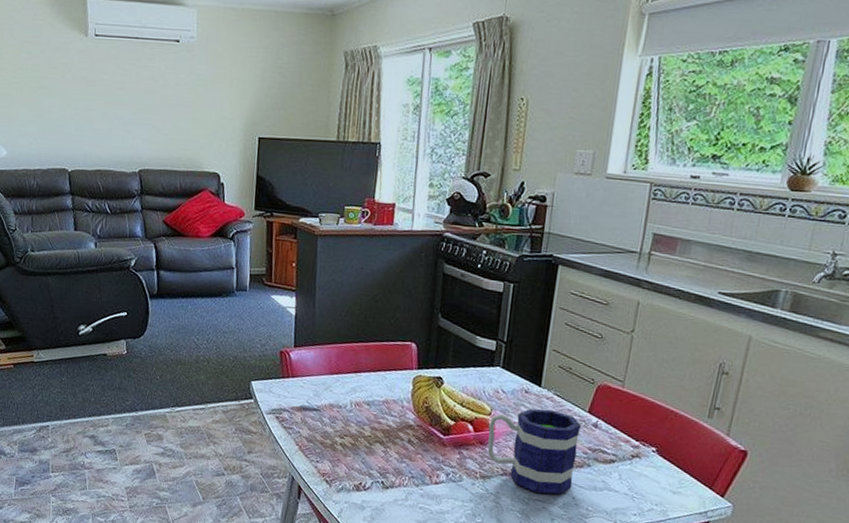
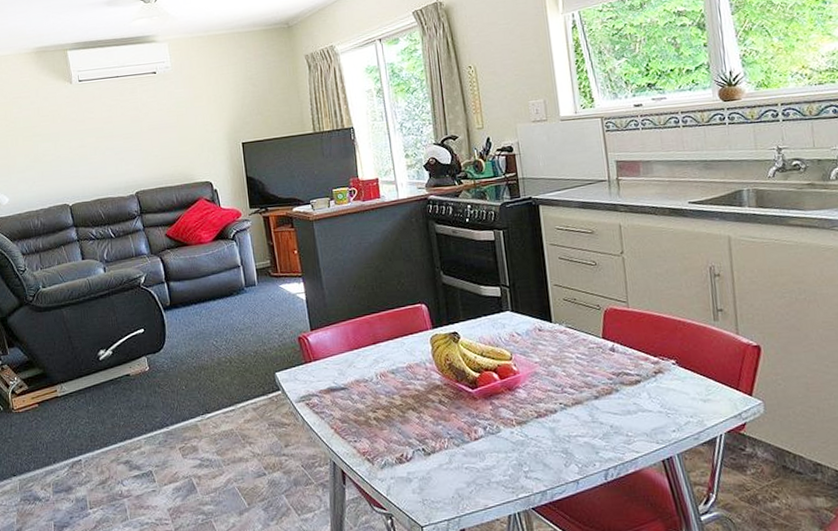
mug: present [487,408,582,495] -> none [512,342,607,429]

